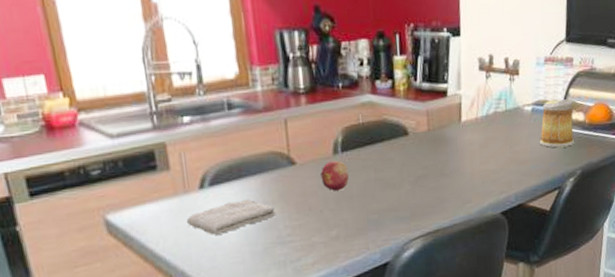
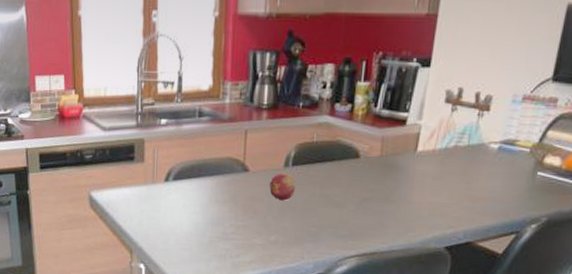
washcloth: present [186,199,276,235] -> none [150,196,225,222]
mug: present [540,99,574,148] -> none [502,141,550,192]

